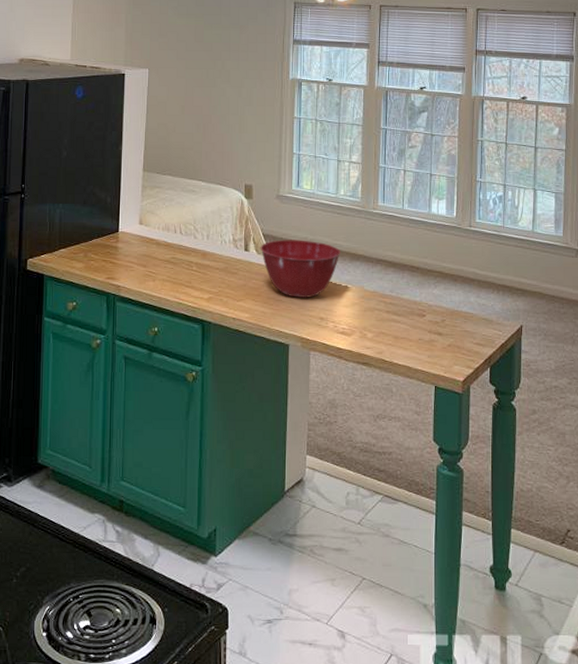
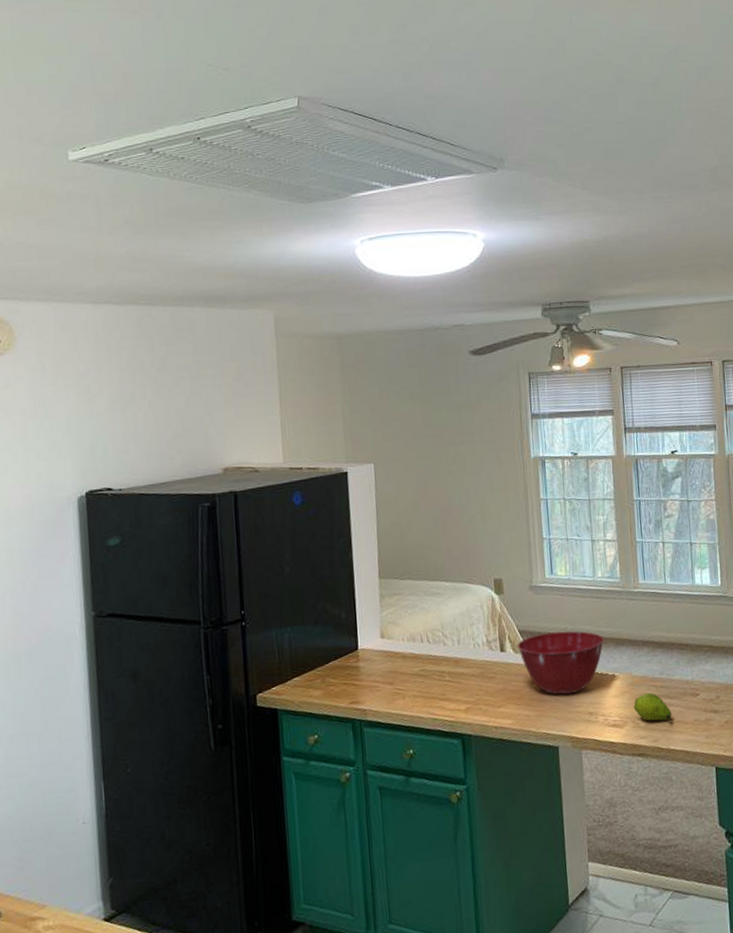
fruit: none [362,307,398,340] -> present [633,692,673,725]

